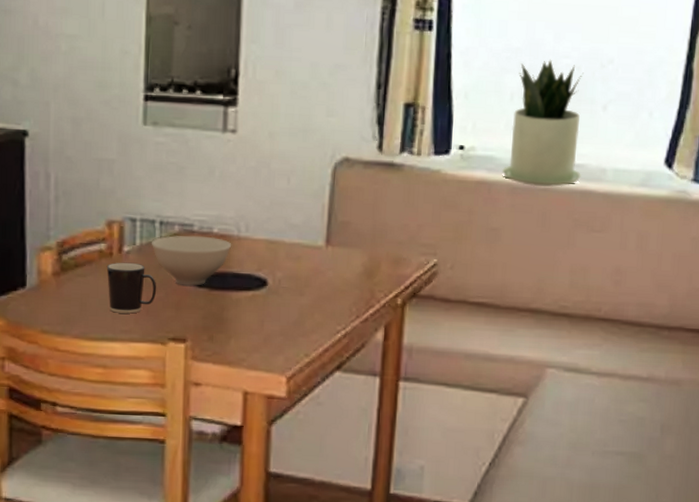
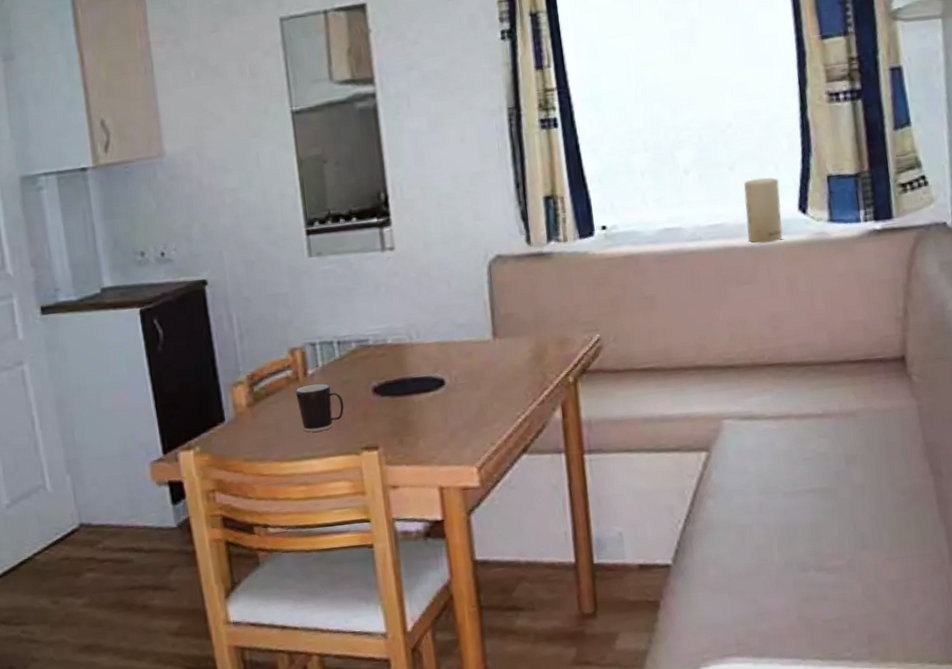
bowl: present [151,235,232,286] -> none [332,347,407,397]
planter: present [501,59,584,188] -> none [645,133,722,252]
candle: none [607,123,651,194] -> present [744,177,783,245]

